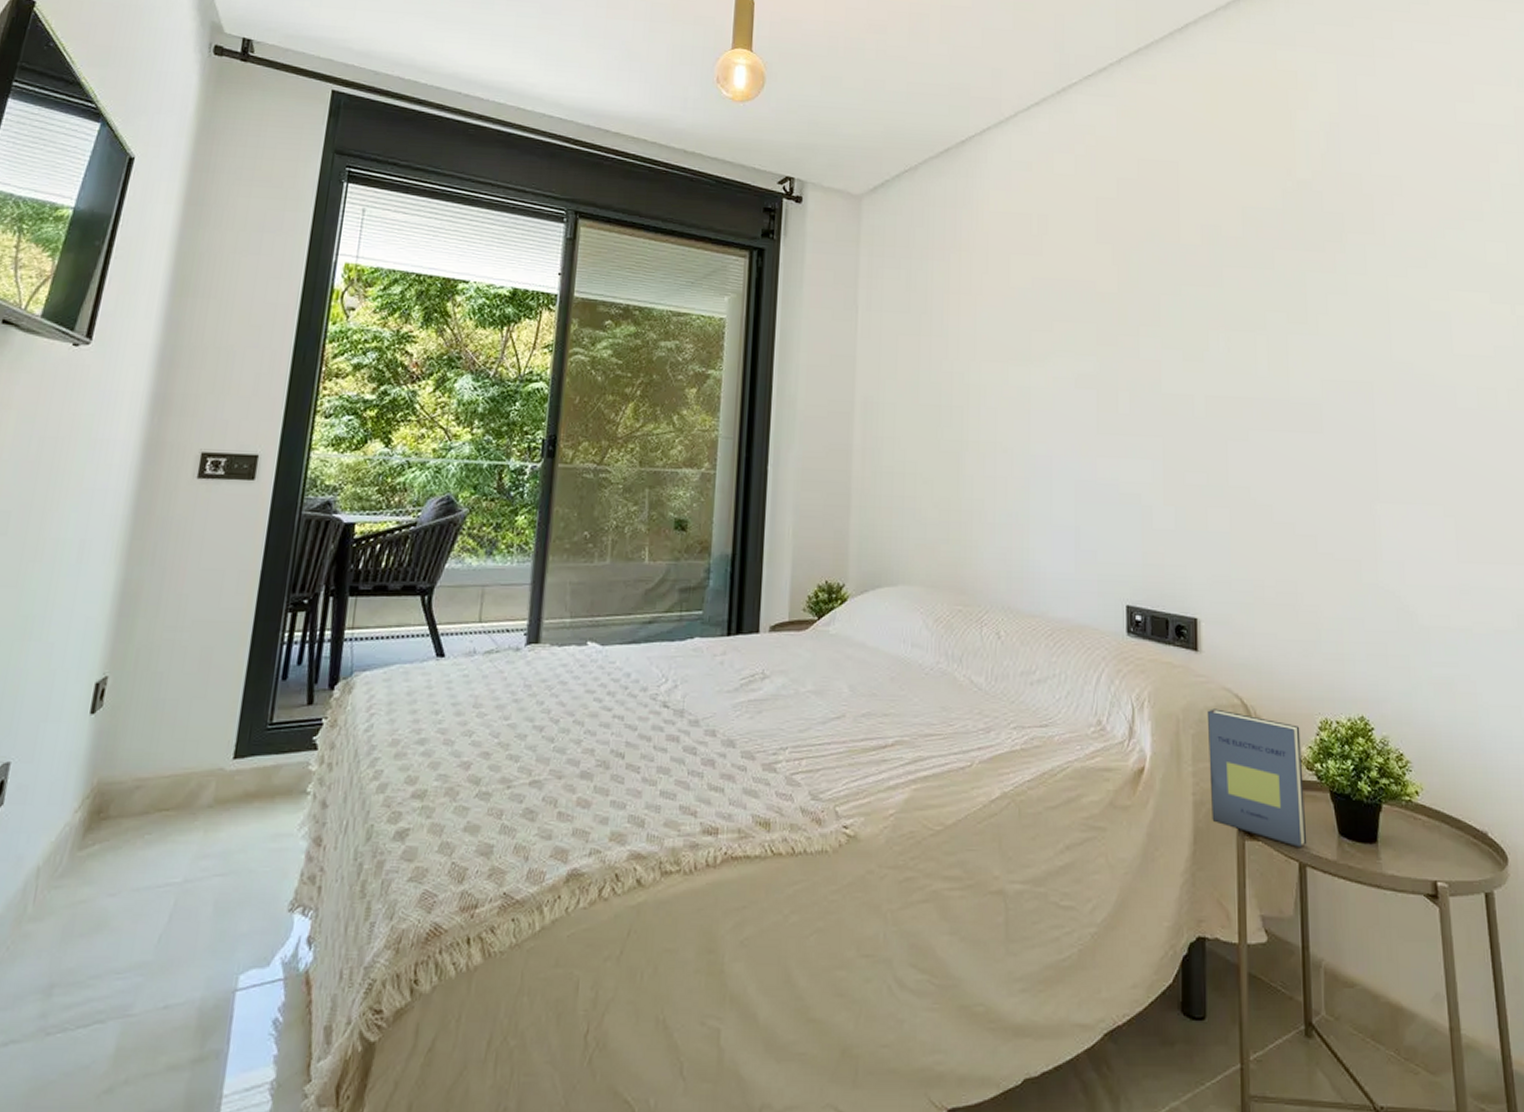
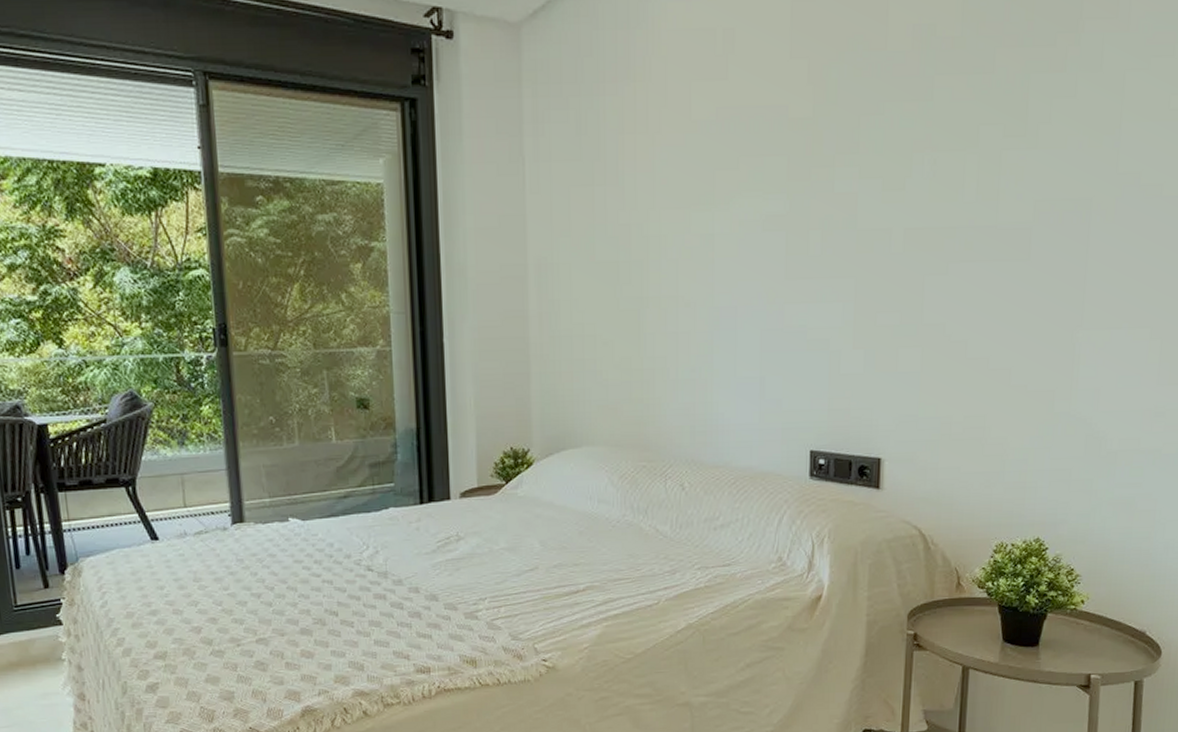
book: present [1207,708,1307,849] -> none [883,540,975,655]

